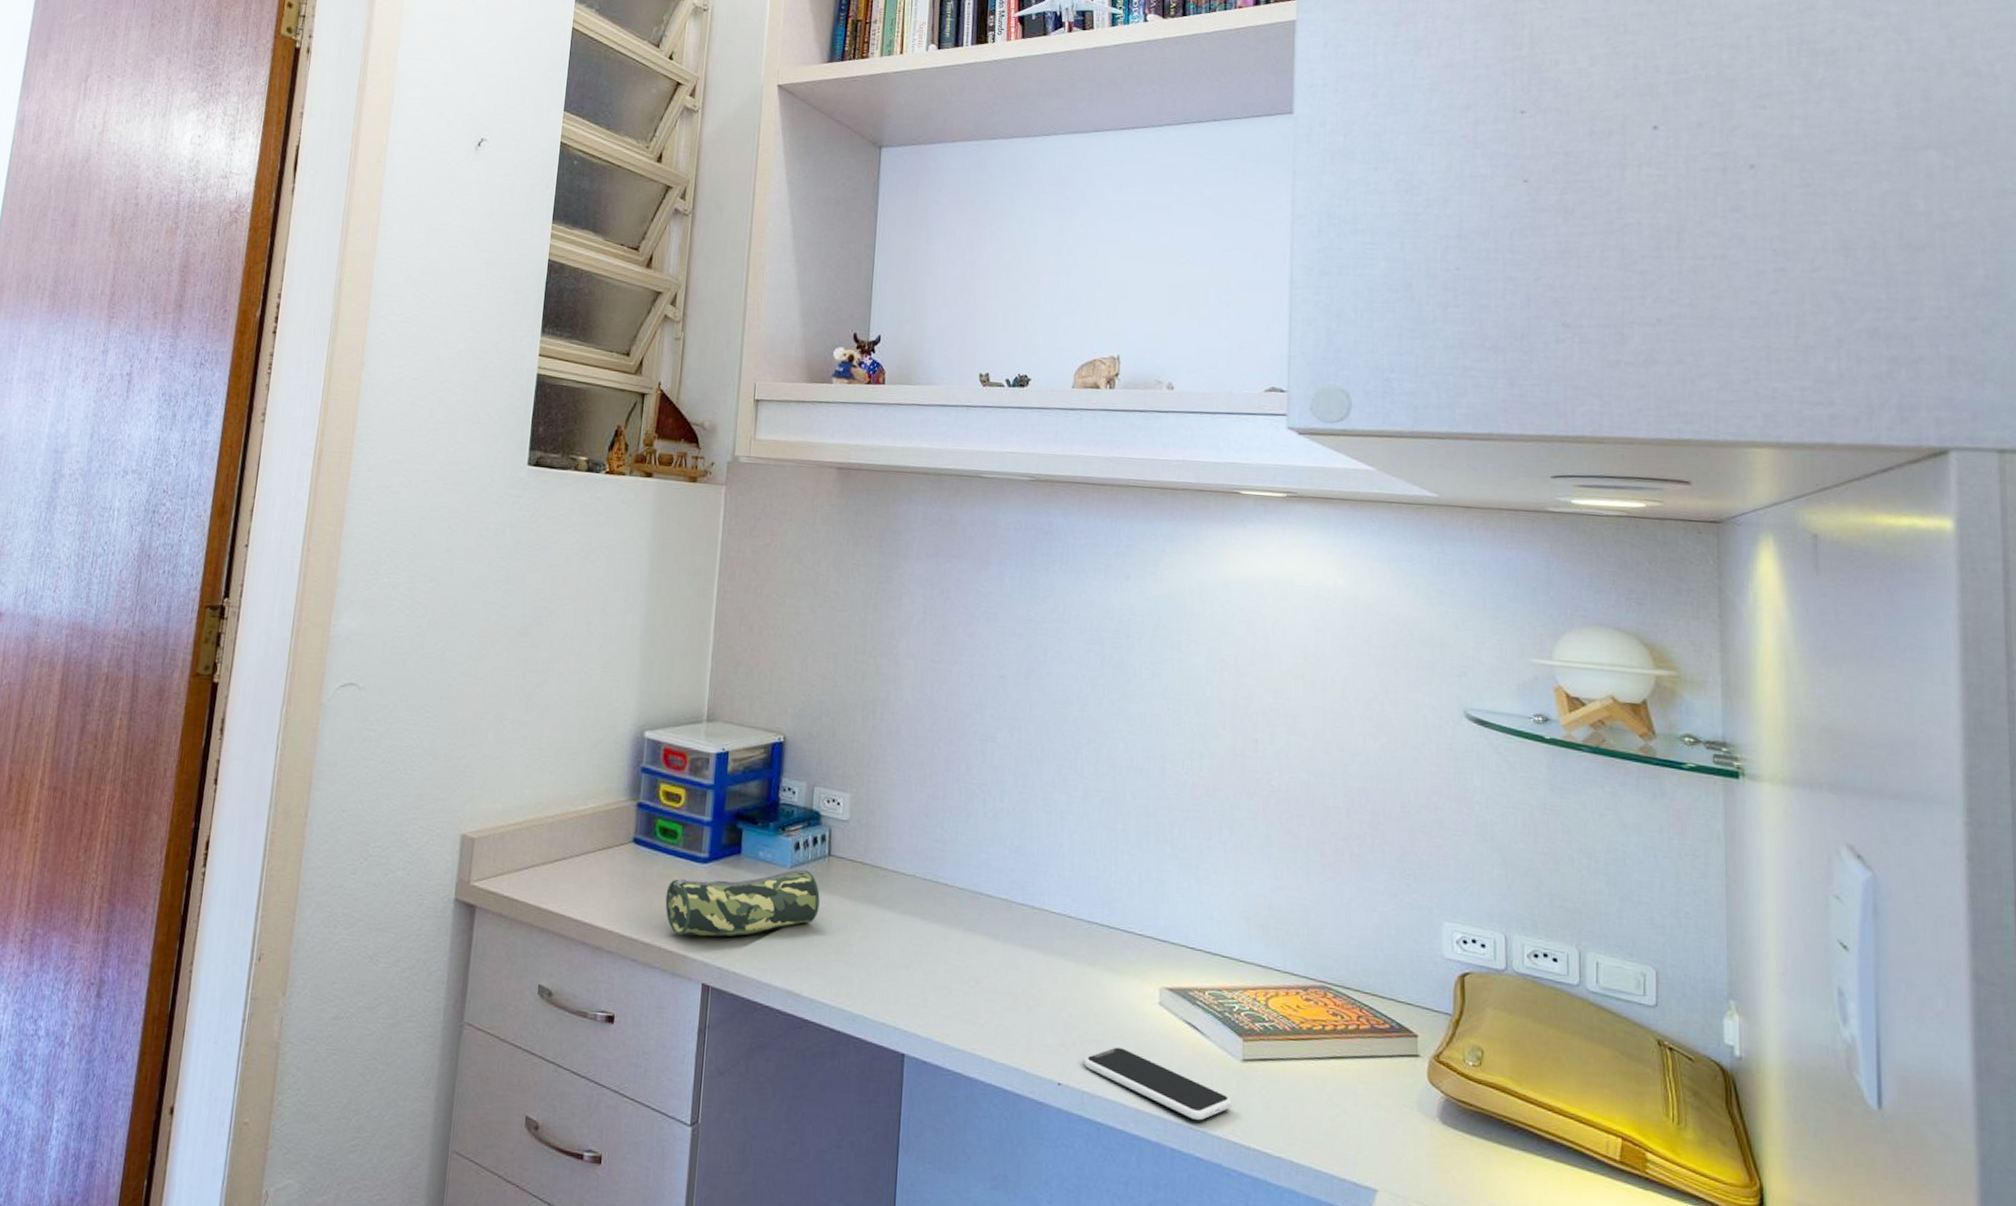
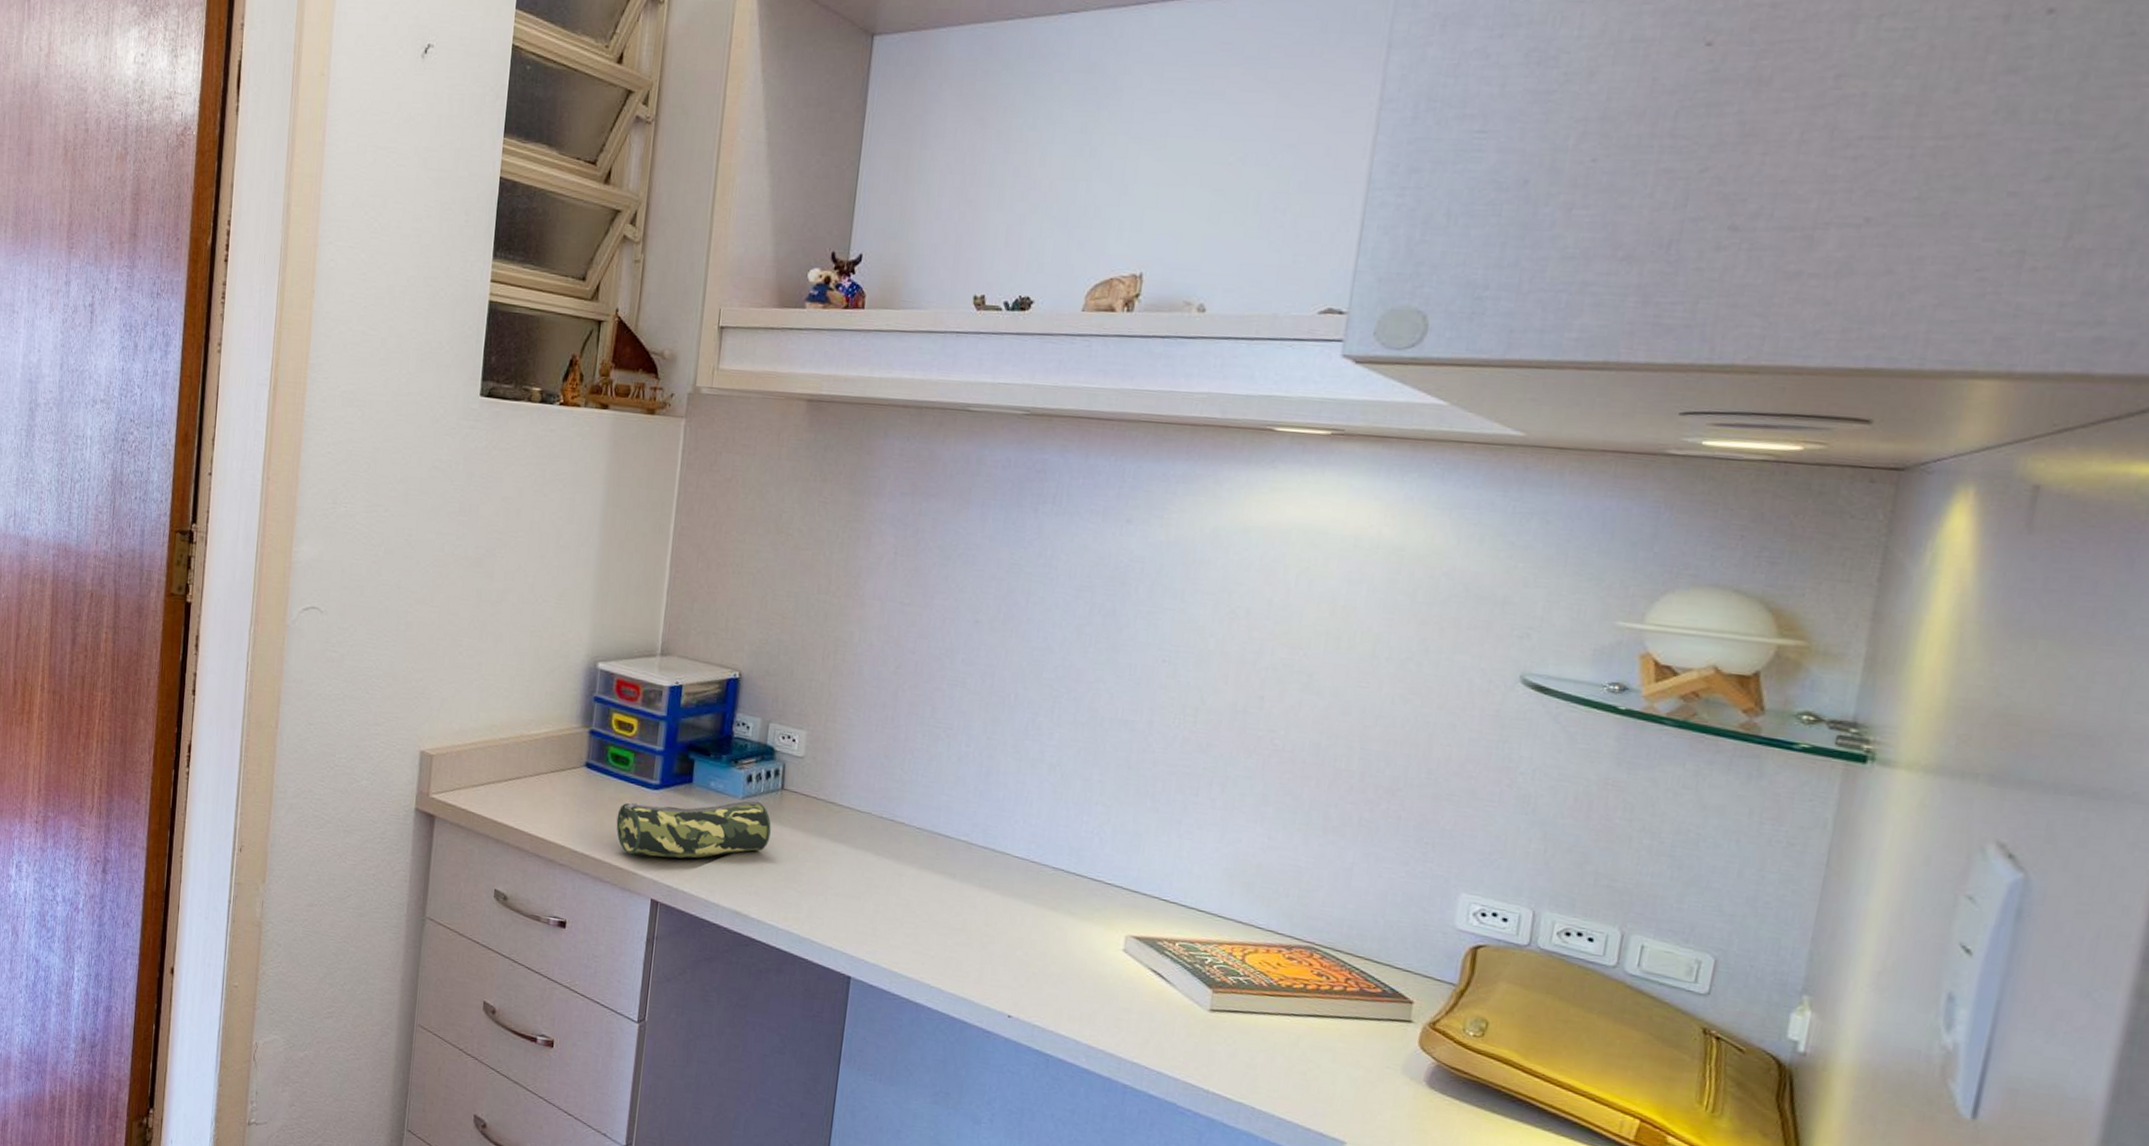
smartphone: present [1084,1047,1232,1121] -> none [1037,987,1195,1062]

